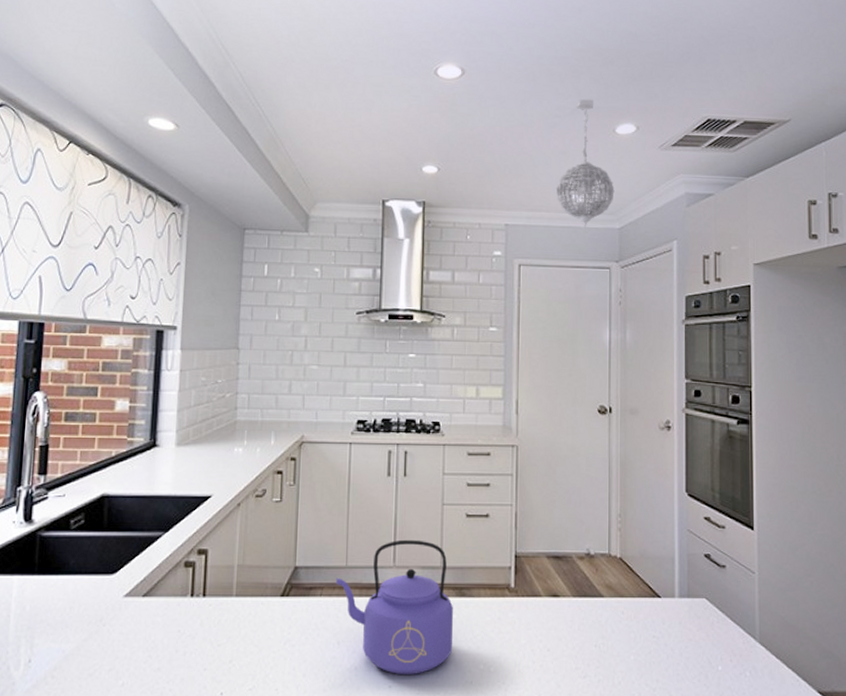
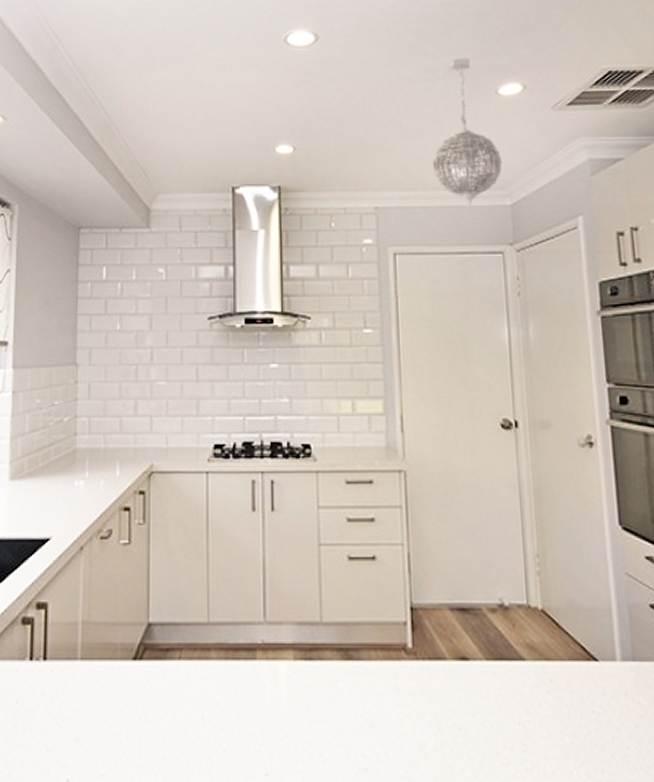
kettle: present [336,539,454,676] -> none [197,589,341,760]

